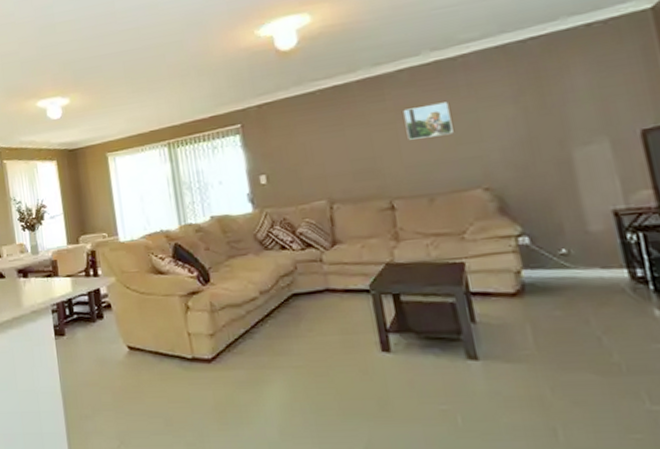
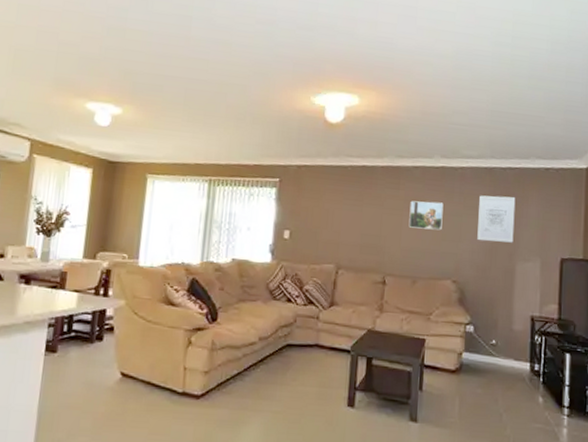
wall art: none [496,71,561,135] -> present [477,195,516,243]

